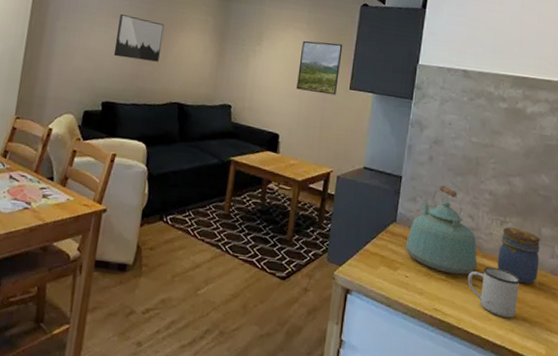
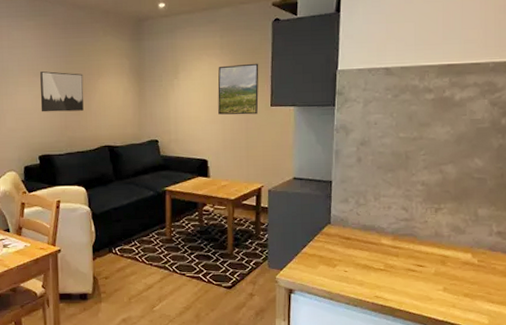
kettle: present [405,185,478,275] -> none [342,183,415,264]
mug: present [467,266,520,318] -> none [406,252,459,296]
jar: present [497,227,540,285] -> none [434,213,477,263]

